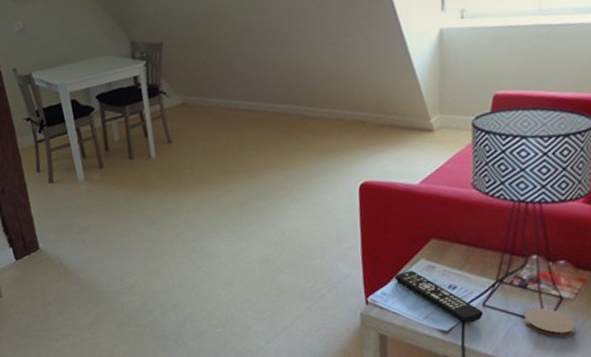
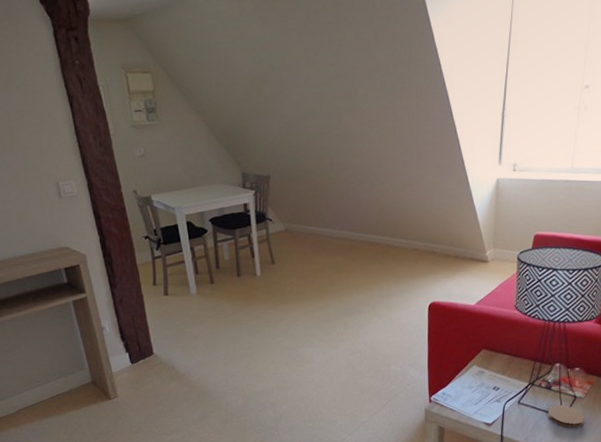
remote control: present [394,270,483,324] -> none [452,375,518,418]

